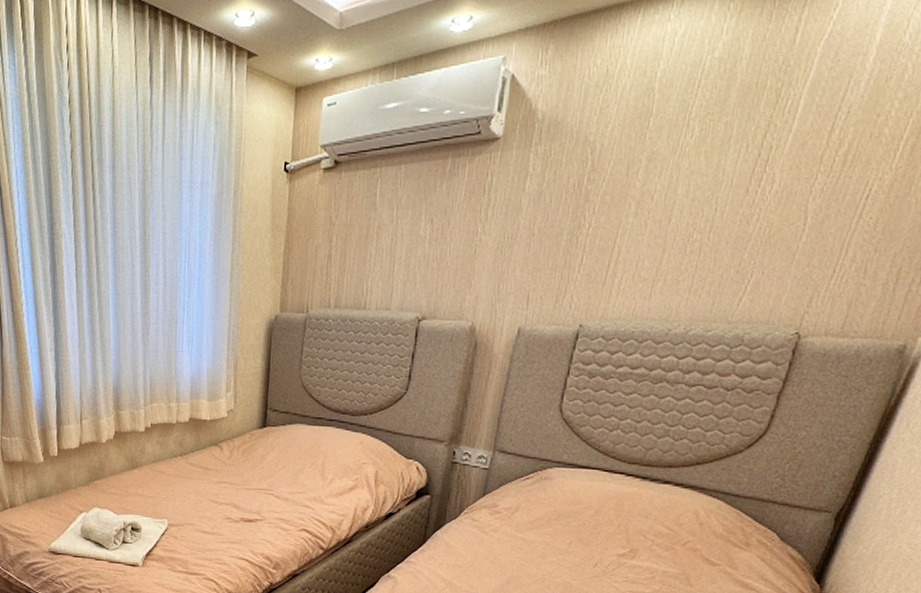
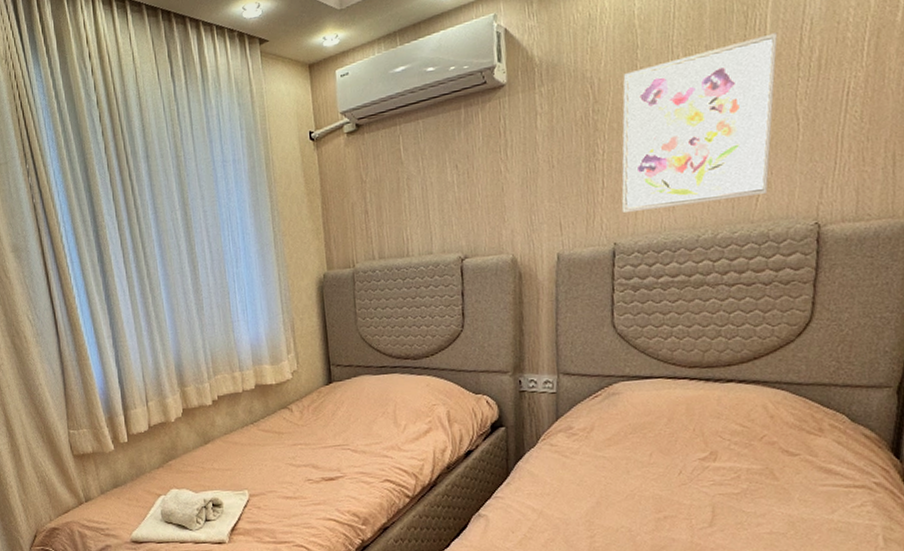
wall art: none [595,118,809,295] -> present [621,32,778,214]

